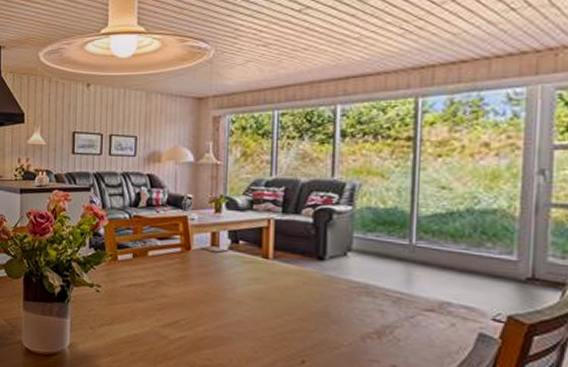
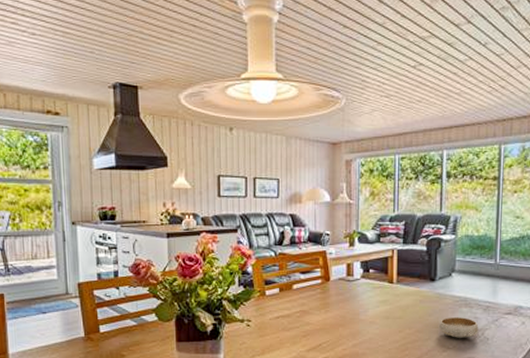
bowl: none [330,306,386,335] -> present [439,317,479,338]

